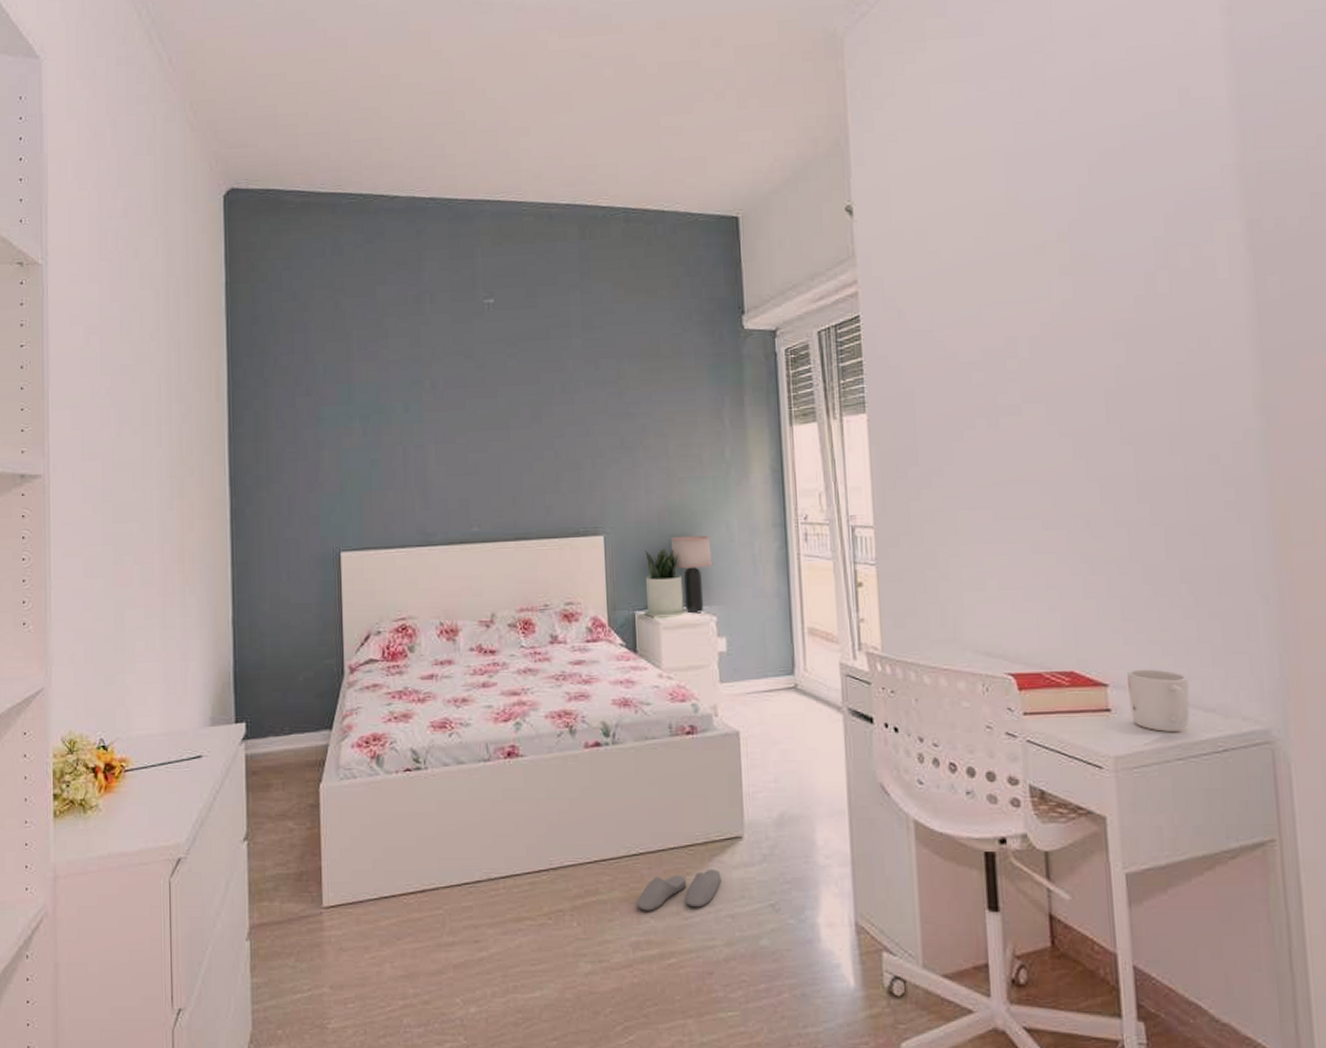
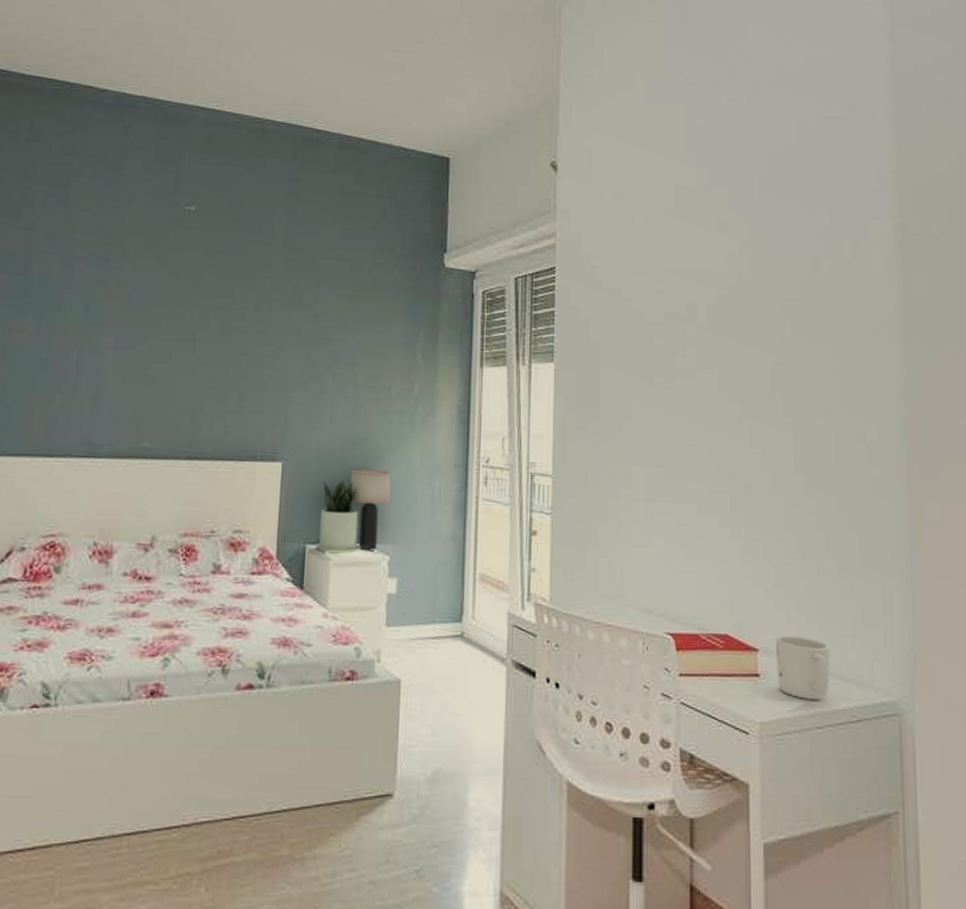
slippers: present [636,869,721,911] -> none [272,830,367,876]

